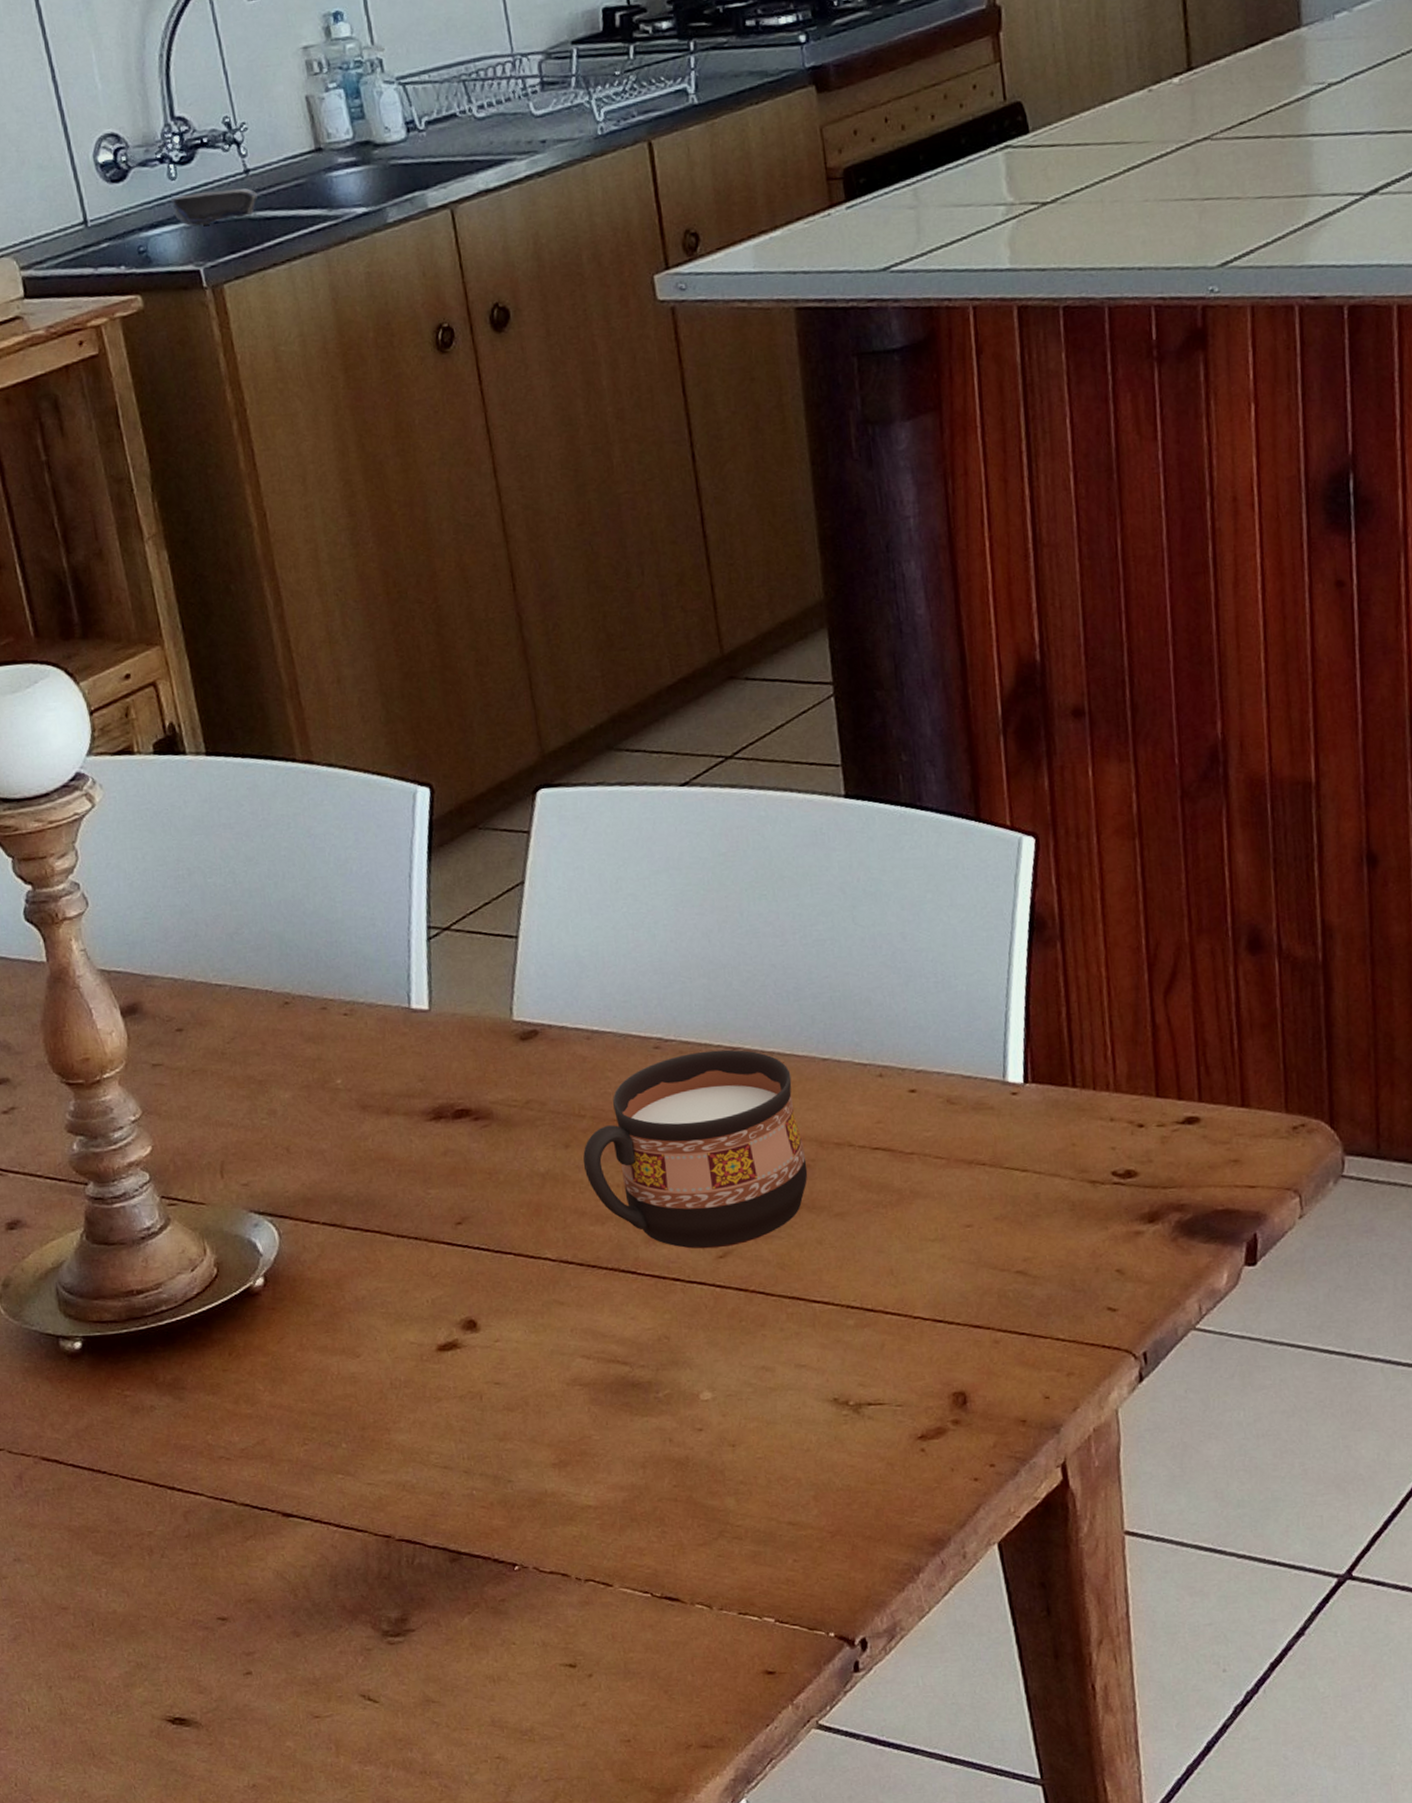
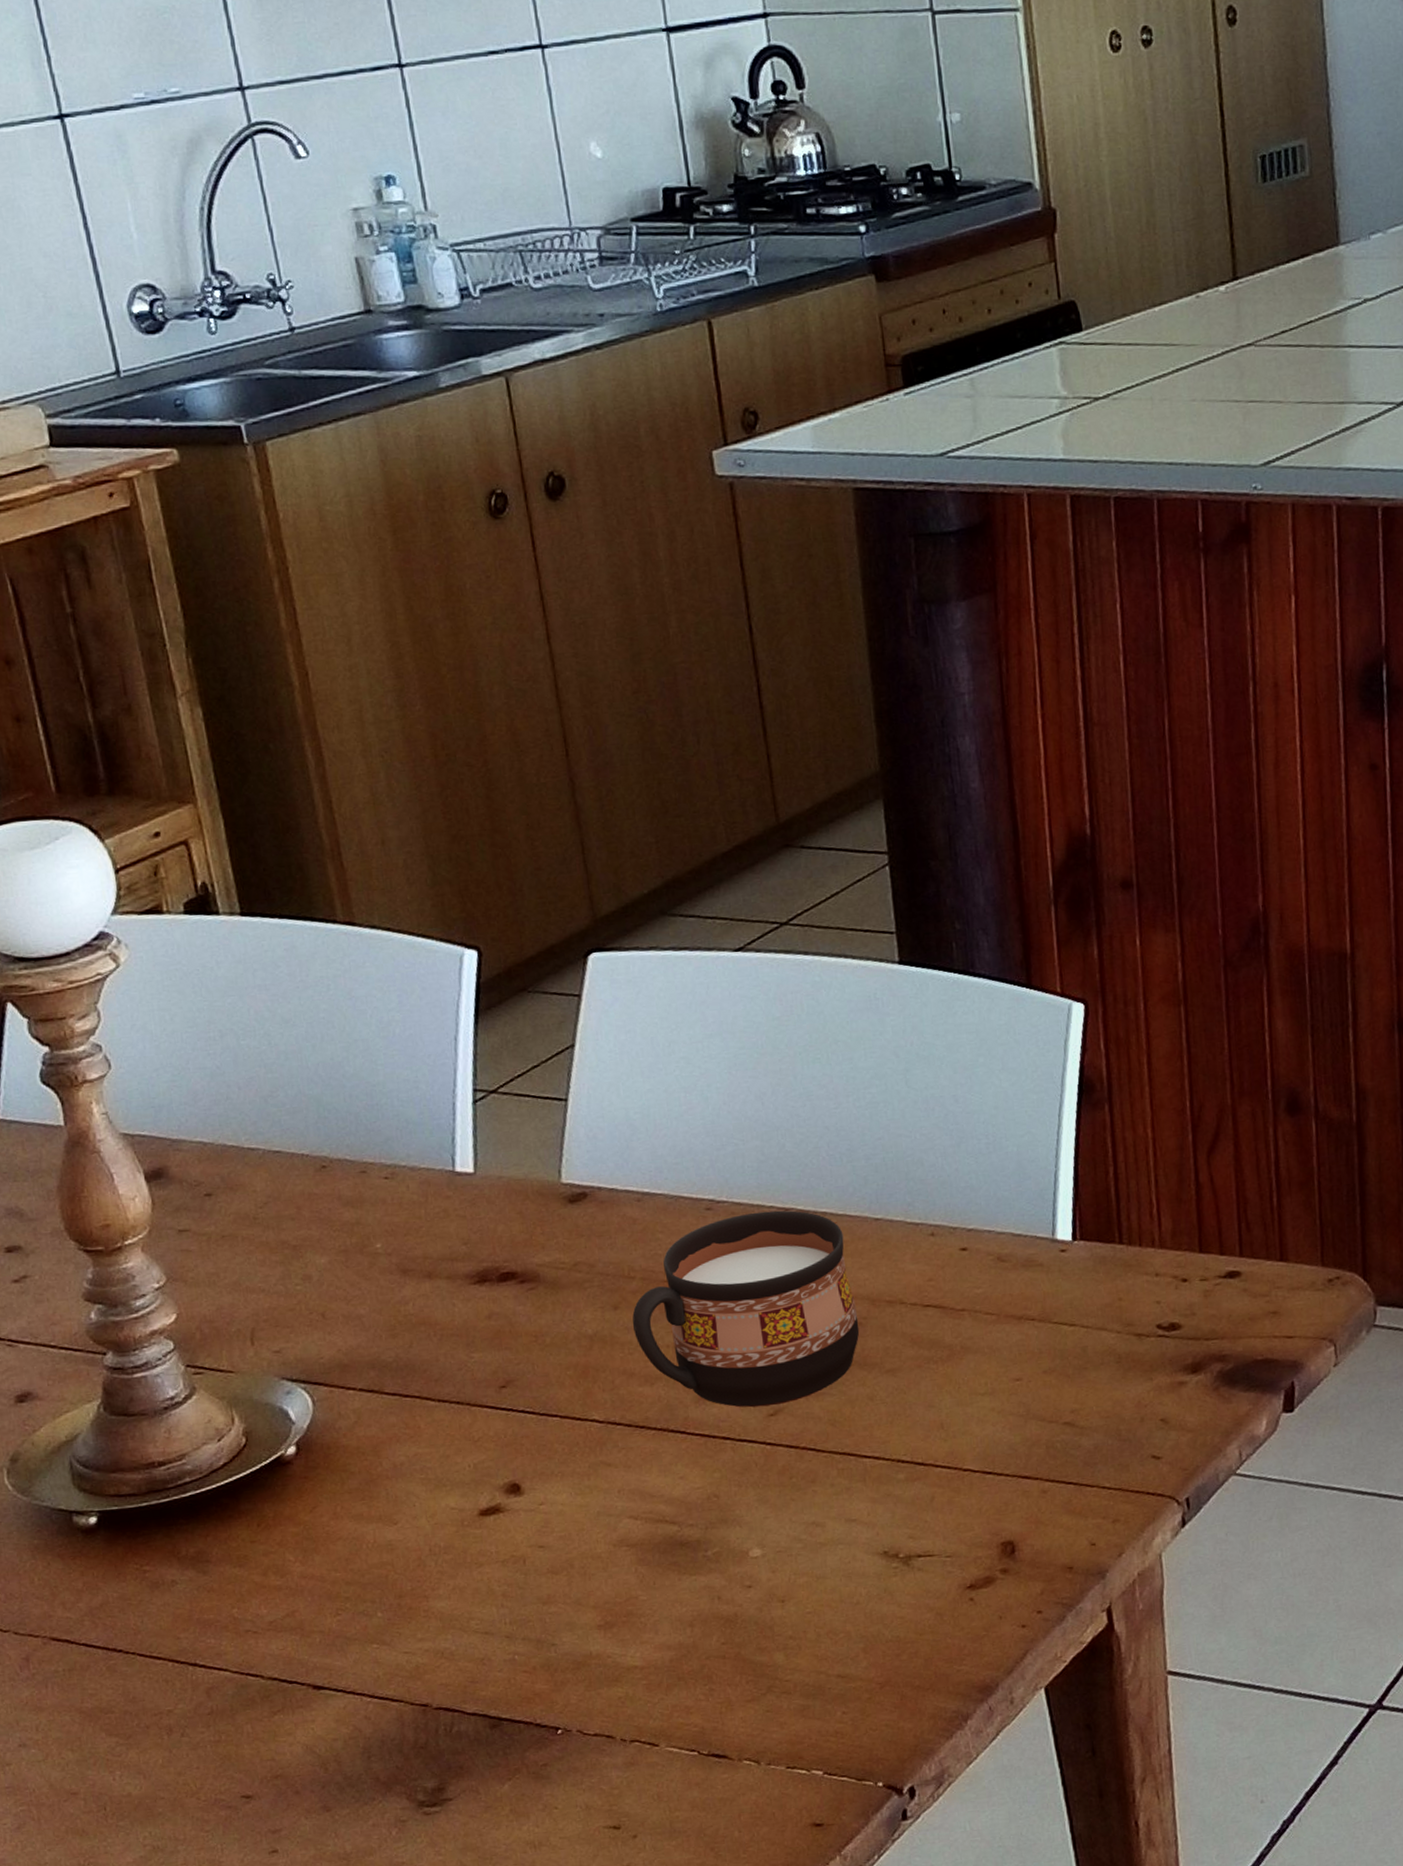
sponge: present [170,188,258,226] -> none [210,346,303,382]

